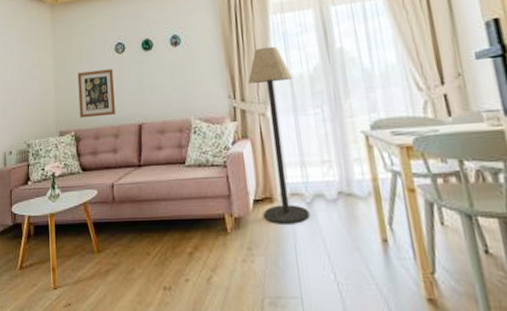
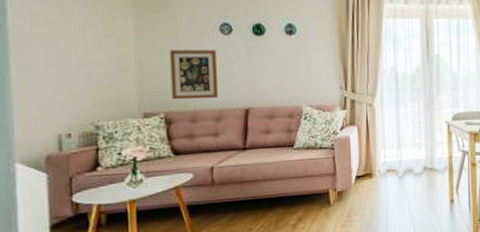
floor lamp: present [248,46,310,224] -> none [360,46,400,195]

